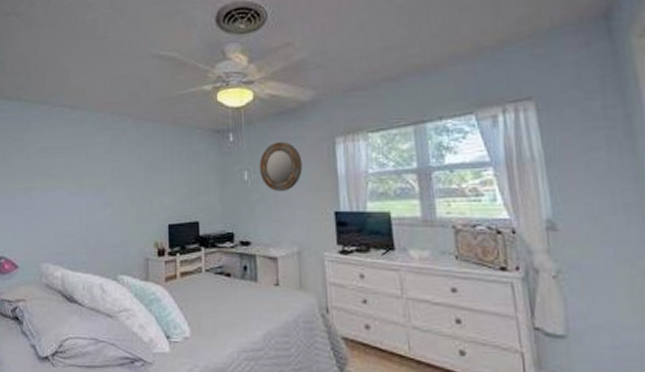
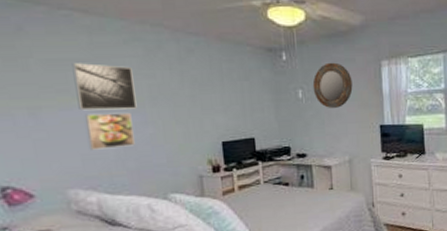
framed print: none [58,150,101,192] -> present [72,63,137,111]
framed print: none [61,194,96,227] -> present [85,112,135,150]

